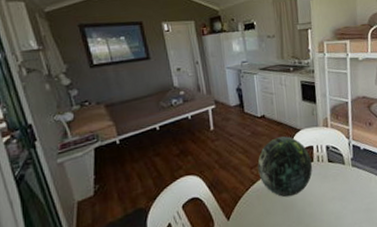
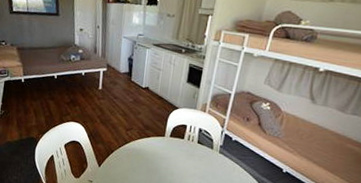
decorative orb: present [257,136,313,198] -> none [132,109,183,163]

